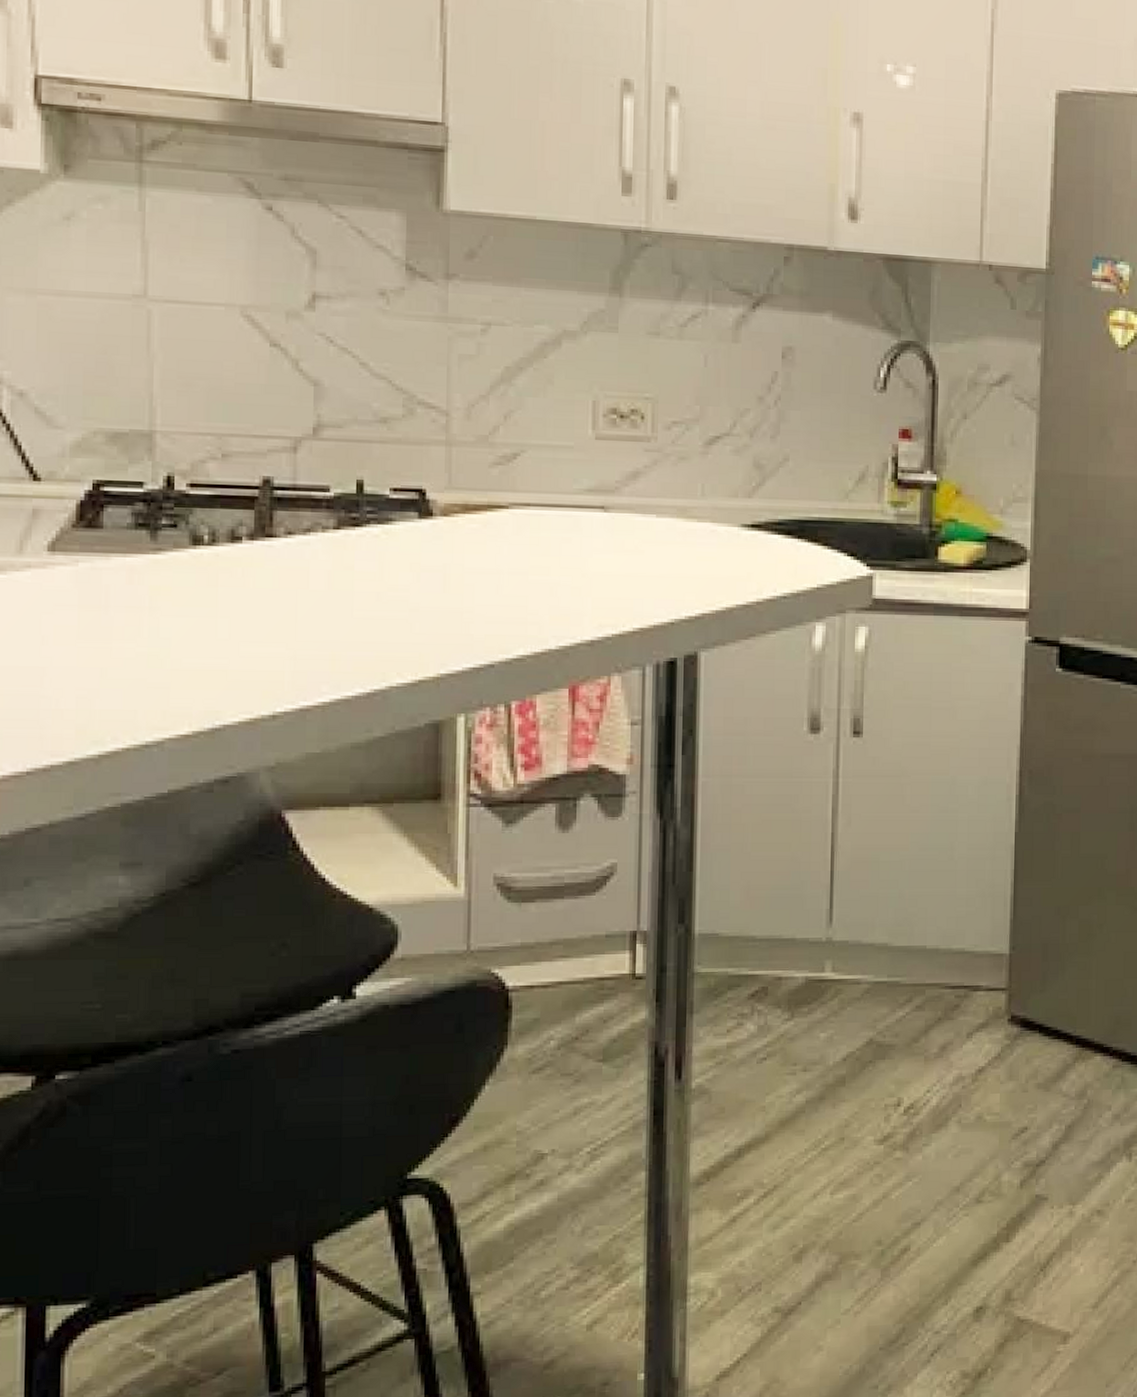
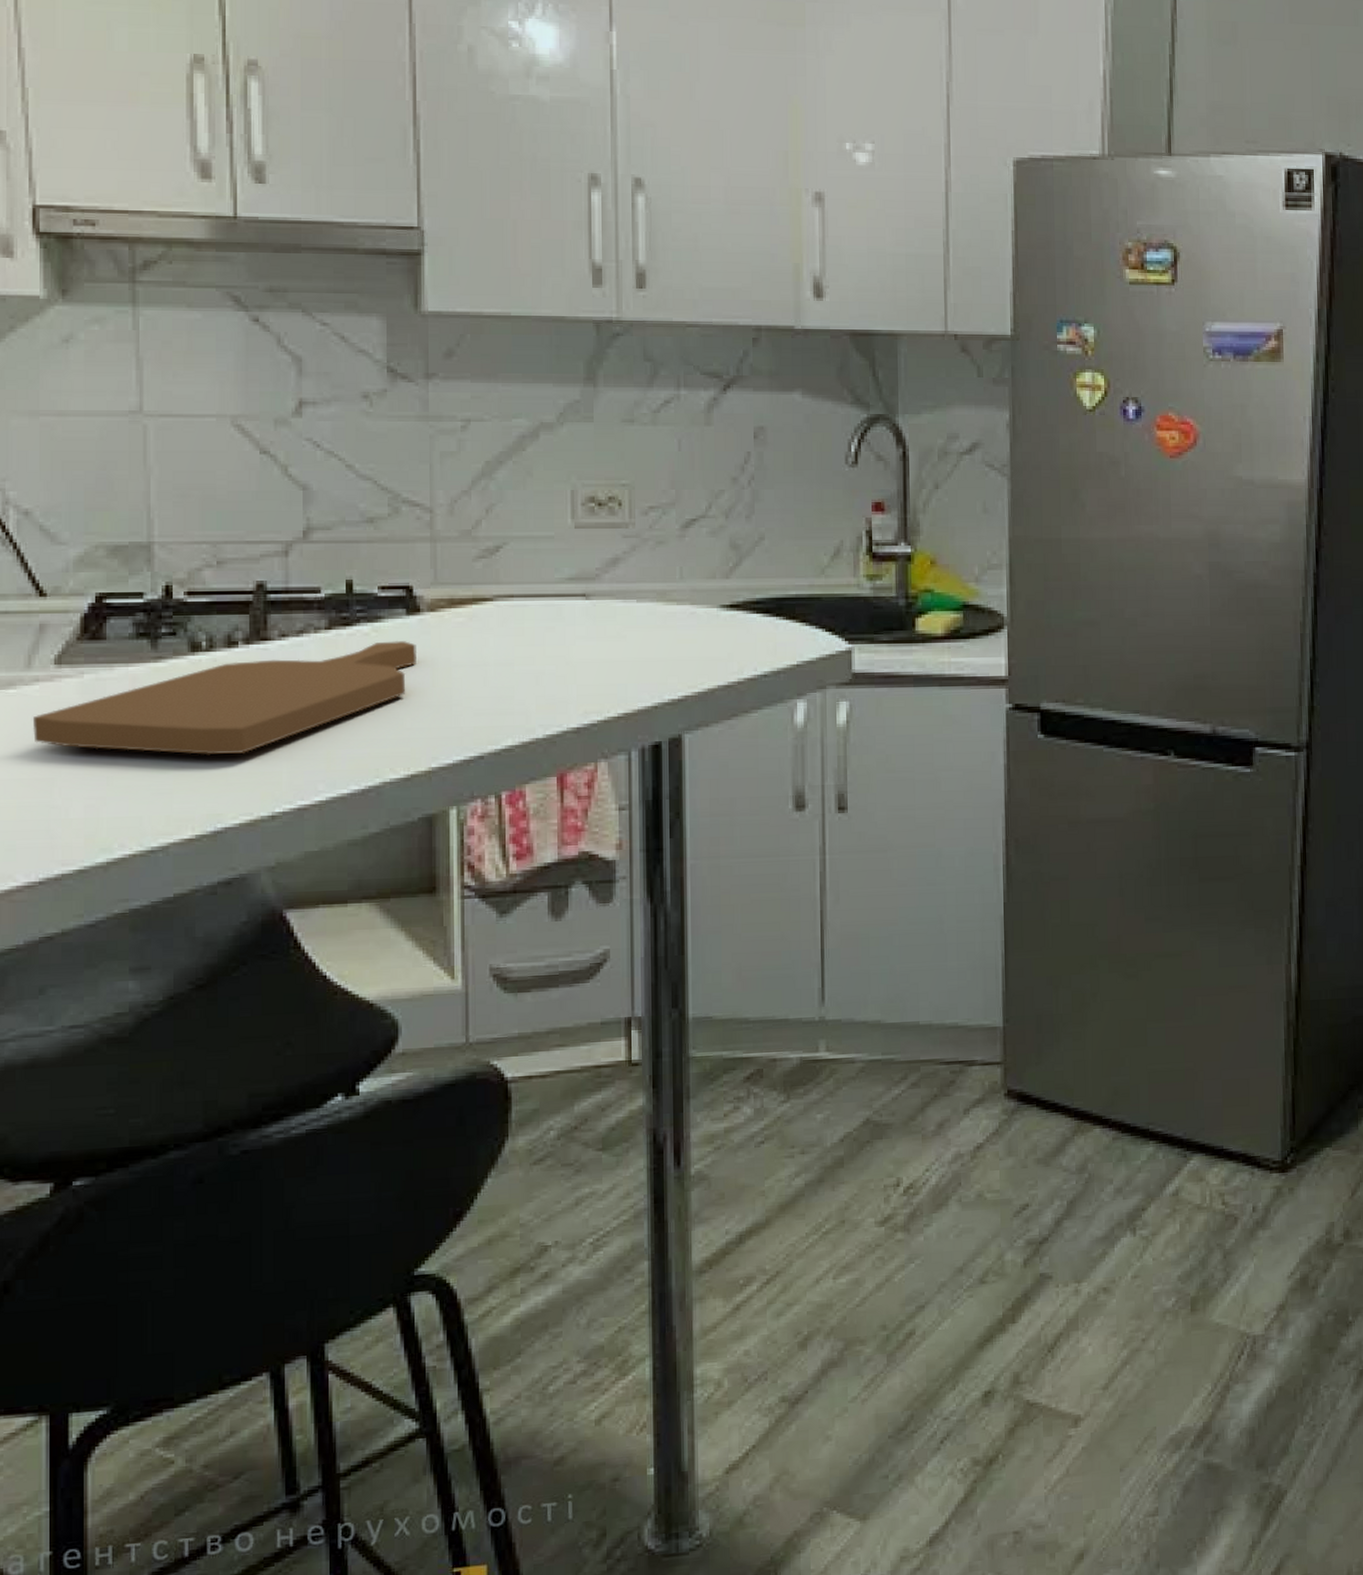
cutting board: none [24,544,428,651] -> present [33,641,416,755]

